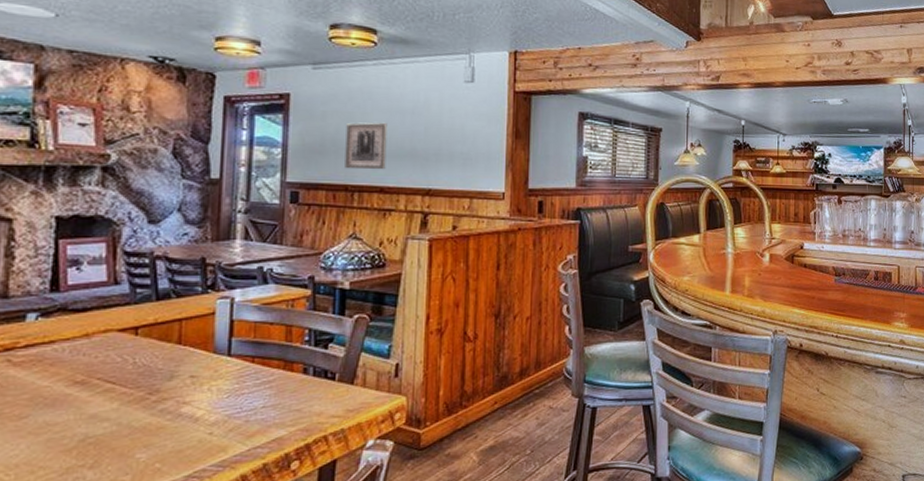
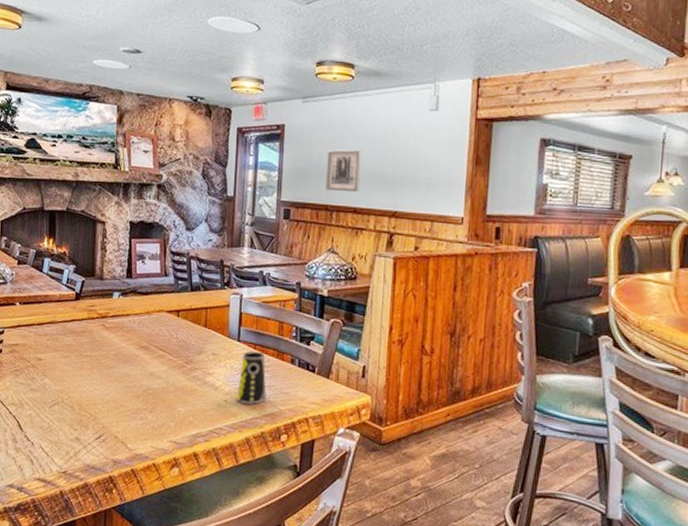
cup: none [227,366,270,433] -> present [237,352,267,404]

